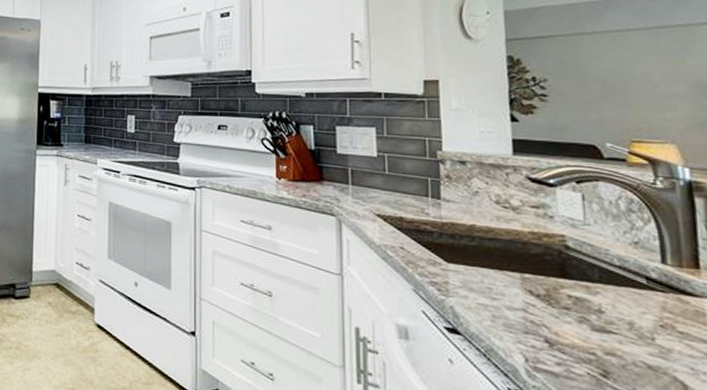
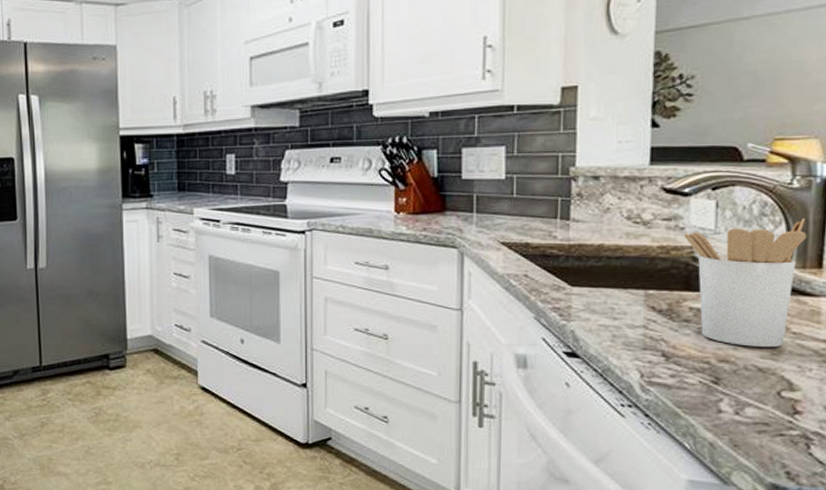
utensil holder: none [553,218,679,345] -> present [683,219,807,348]

